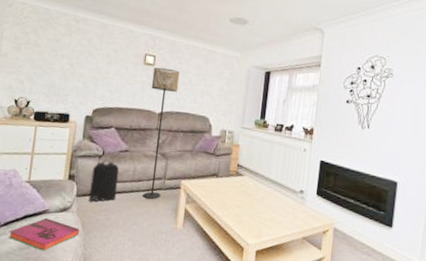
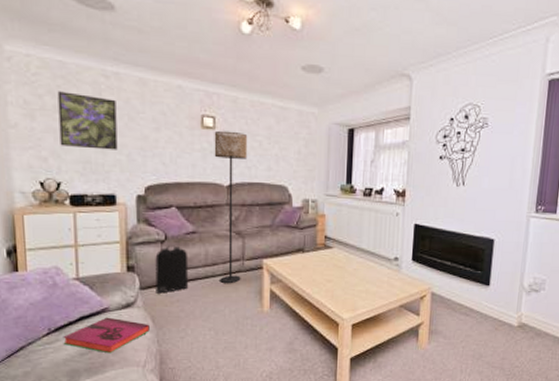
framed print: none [35,30,81,78] -> present [57,91,118,150]

